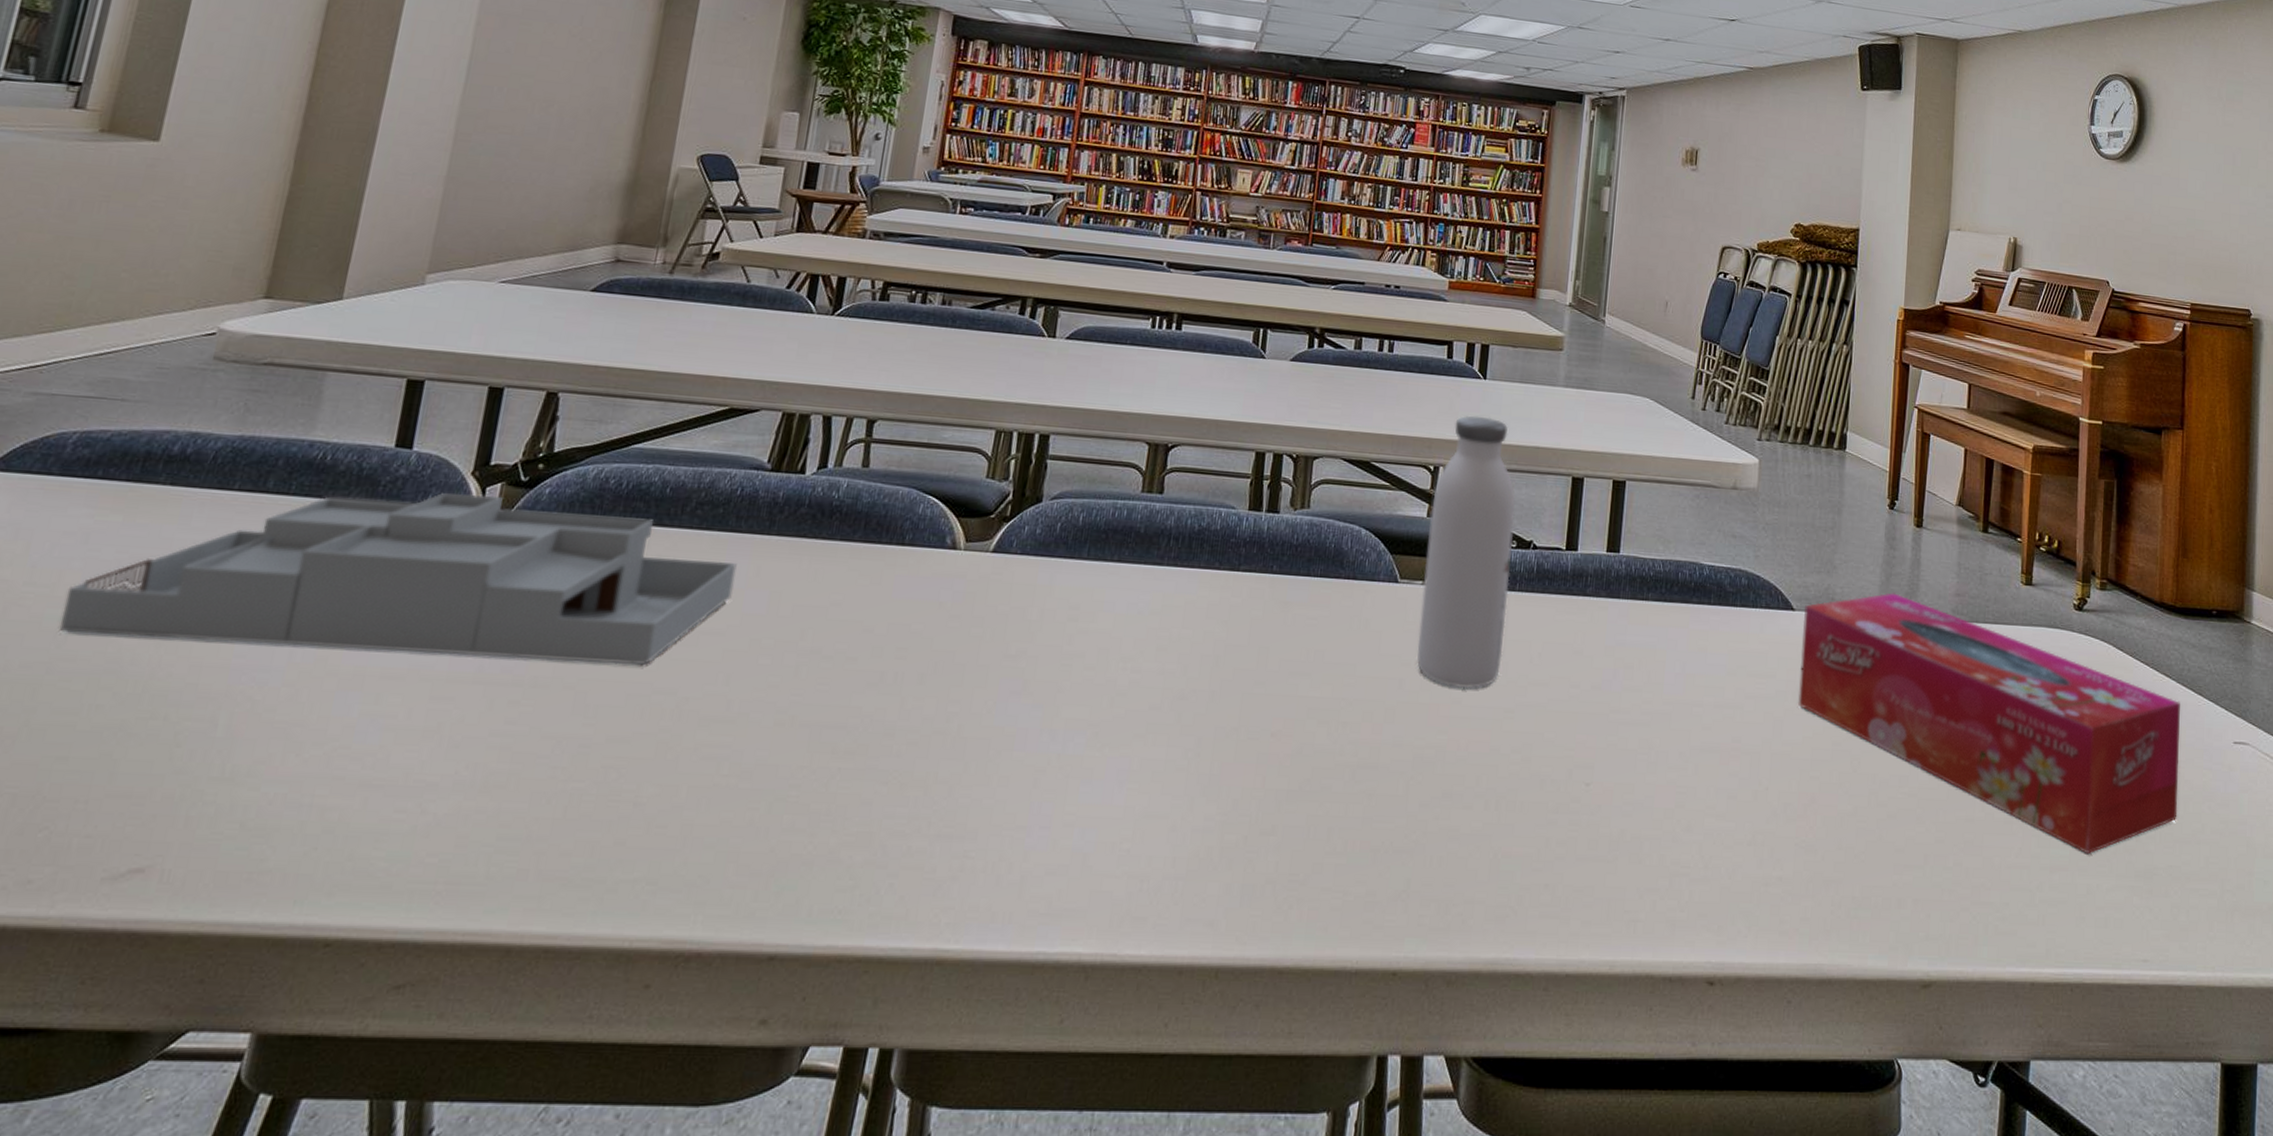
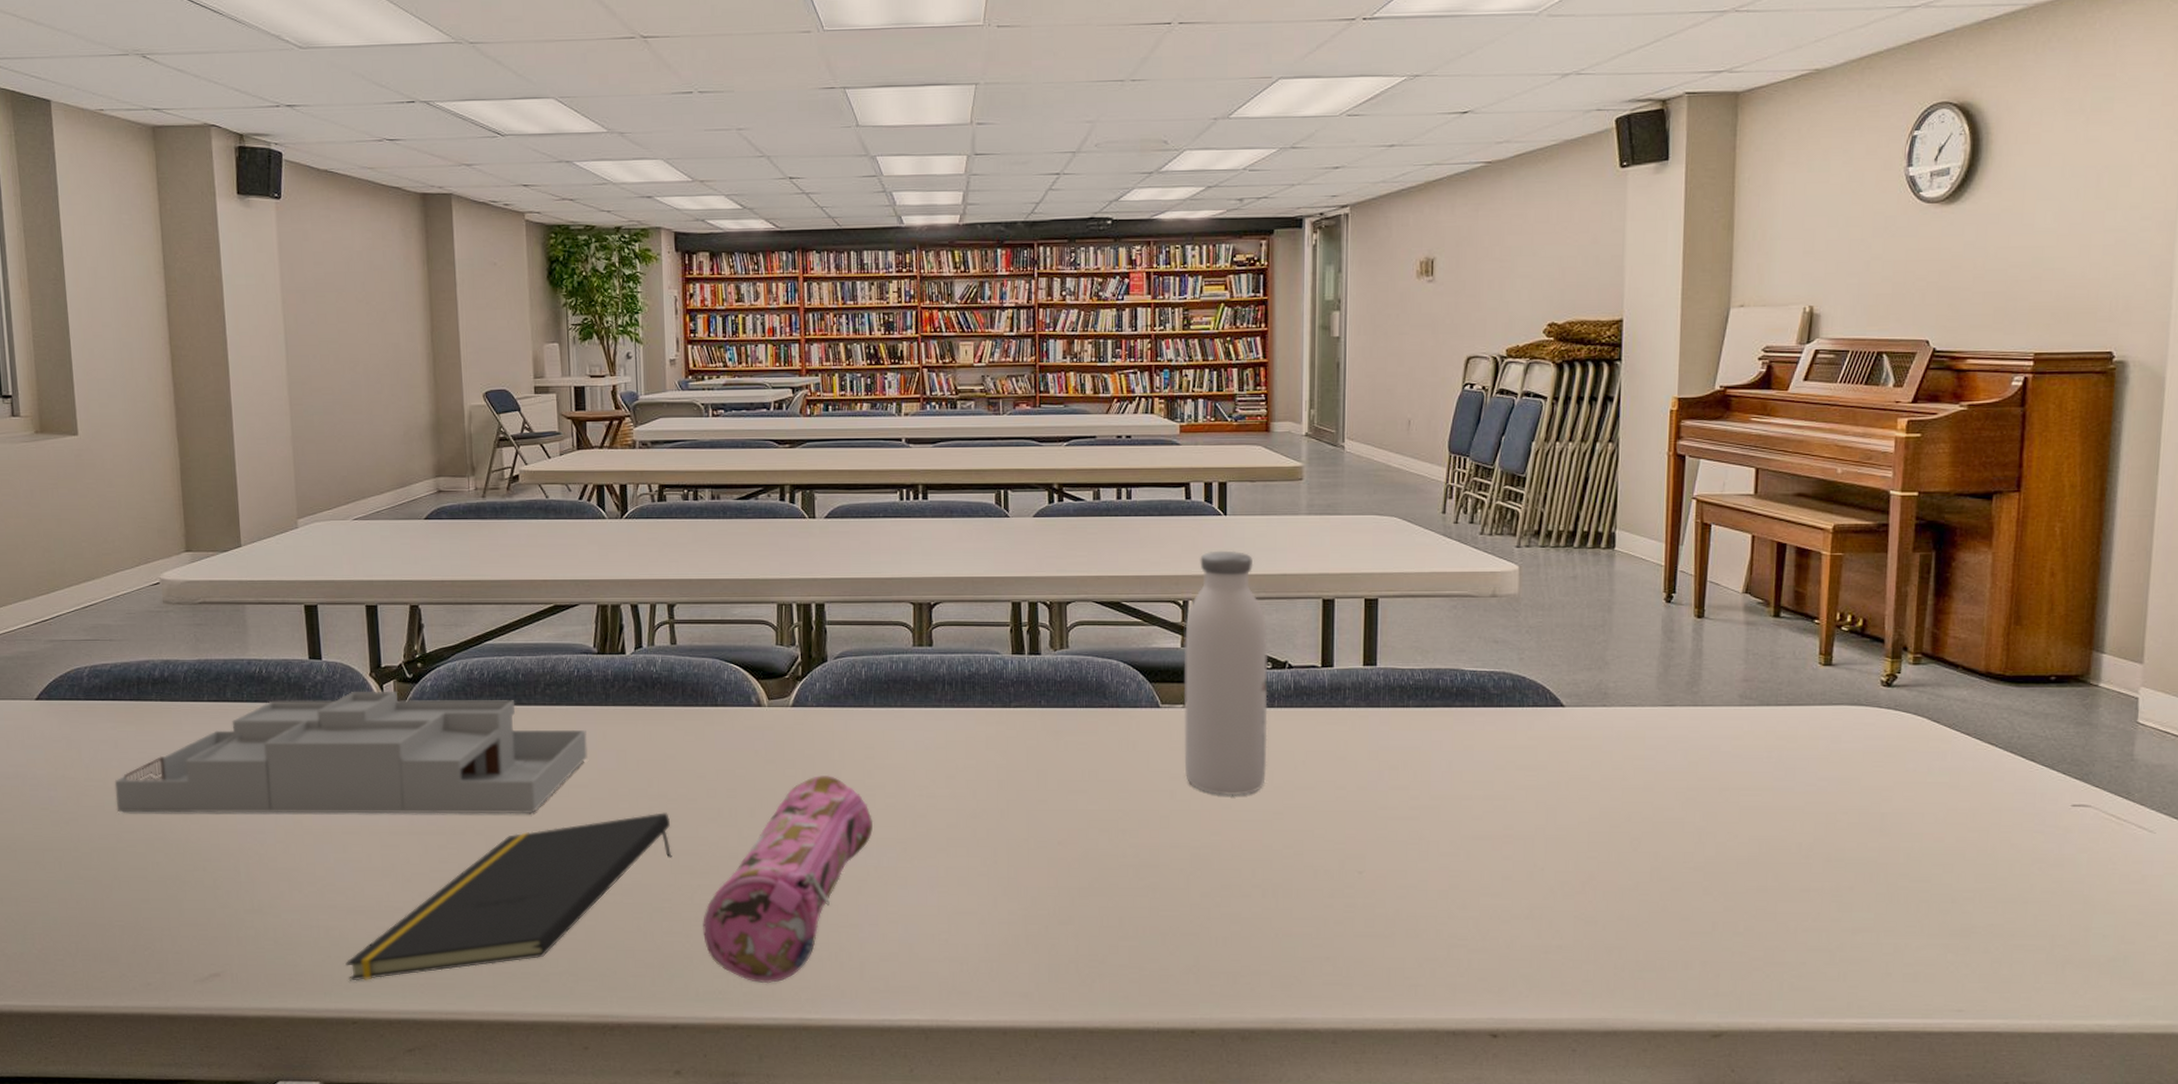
notepad: none [335,672,819,885] -> present [345,812,672,981]
pencil case: none [832,637,1065,902] -> present [703,774,874,984]
tissue box: present [1798,593,2180,855] -> none [1572,683,2008,917]

